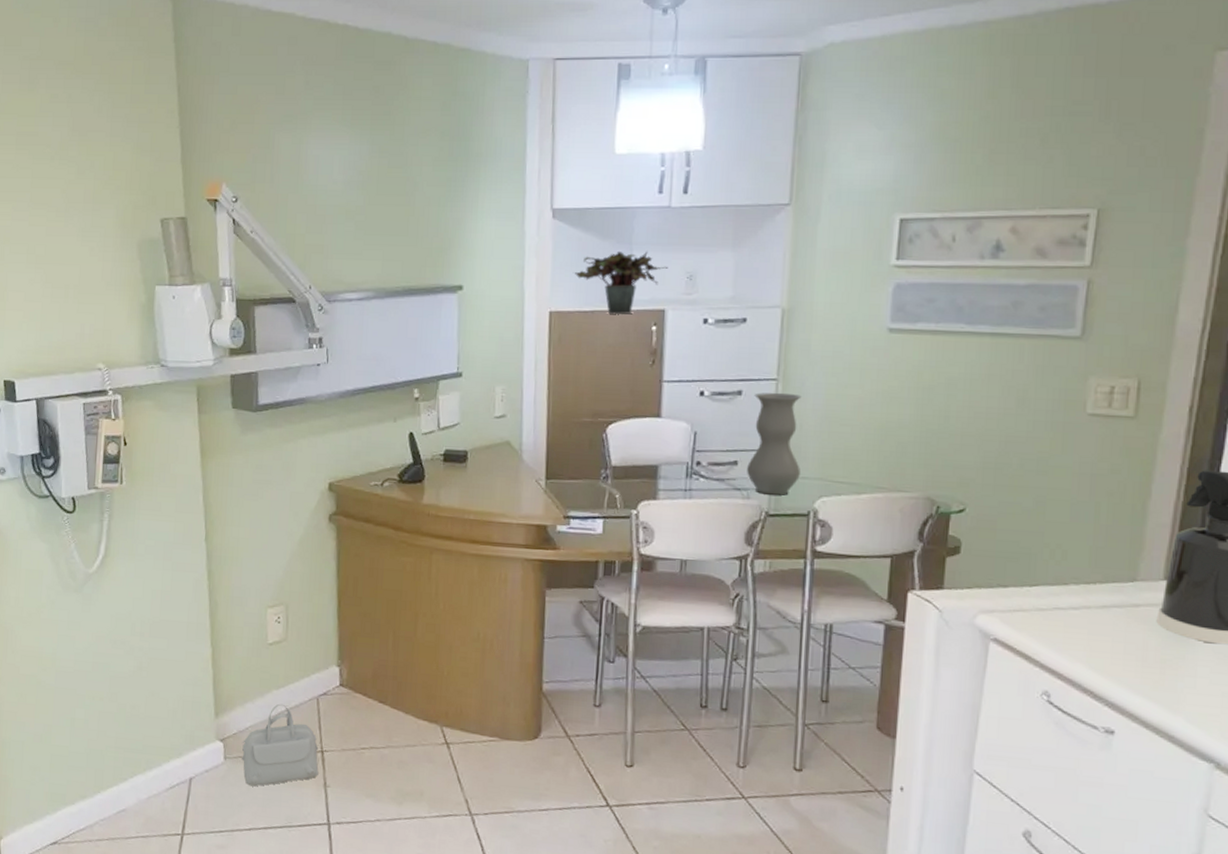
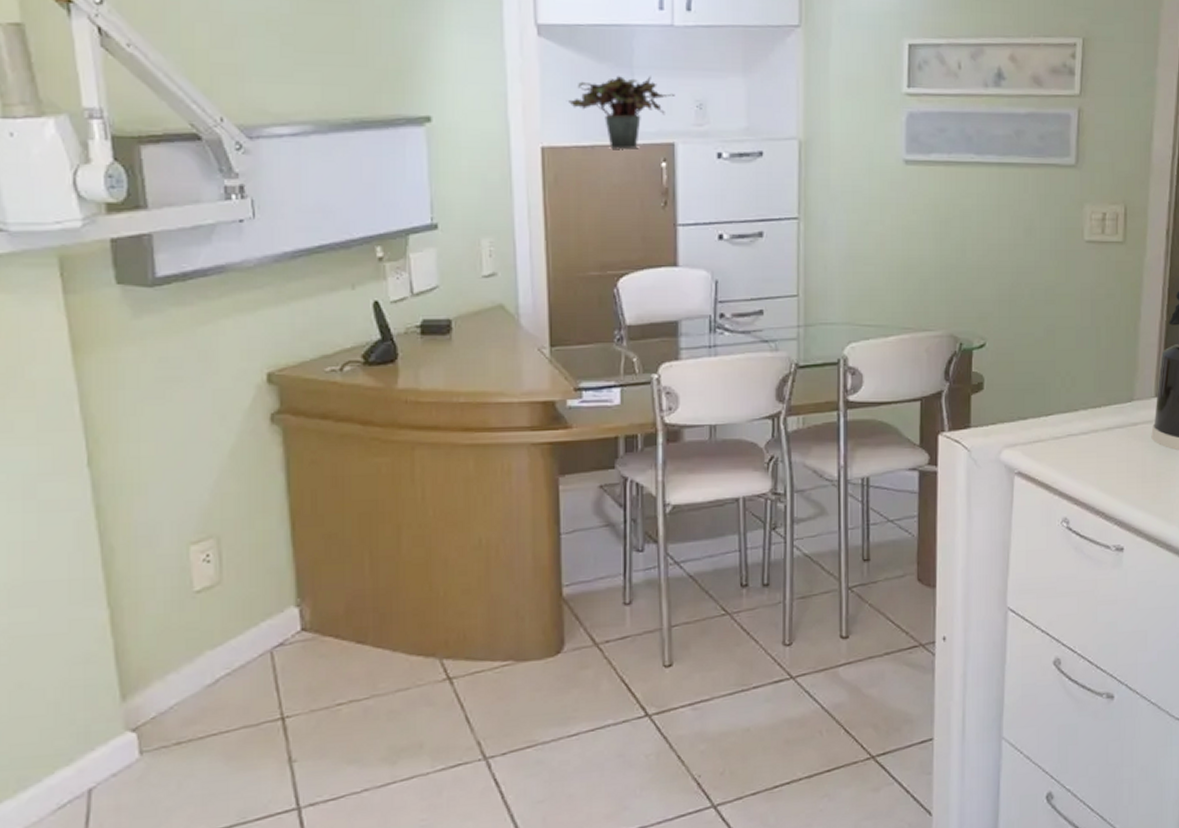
handbag: present [242,703,319,787] -> none [164,667,280,783]
vase: present [747,392,802,495] -> none [773,232,828,345]

